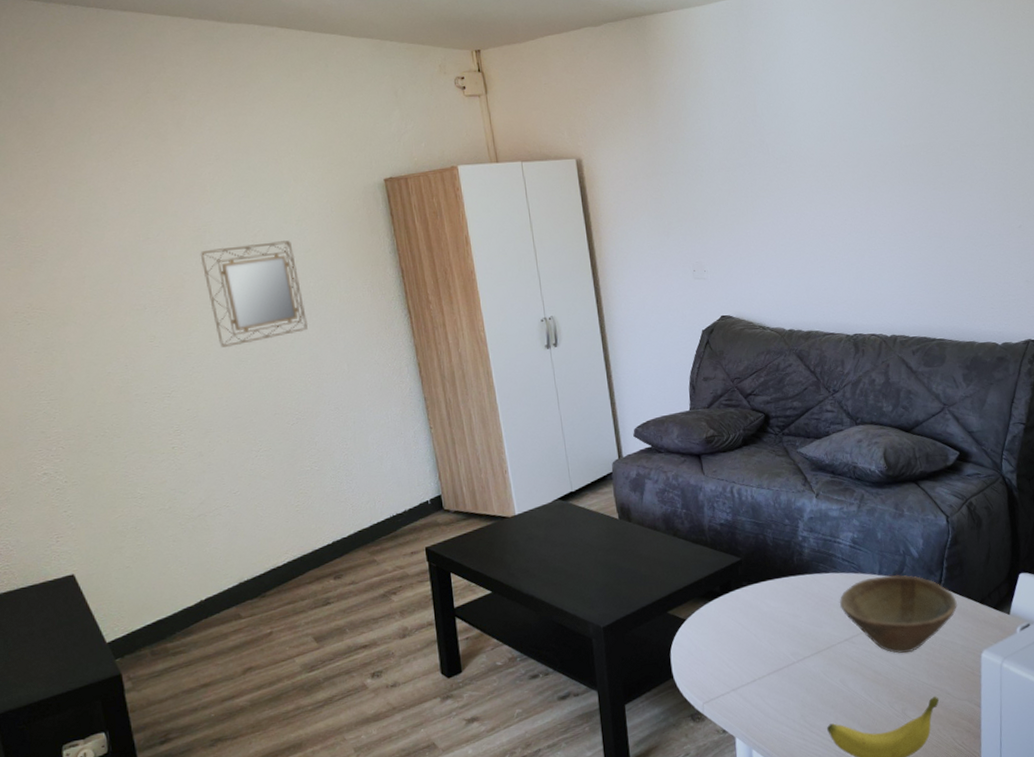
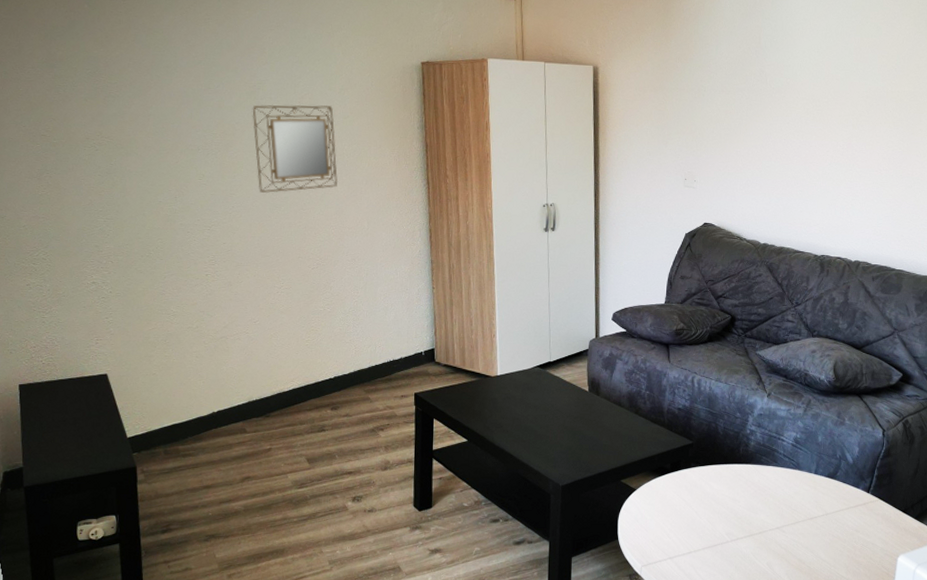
bowl: present [839,574,958,654] -> none [775,475,883,548]

